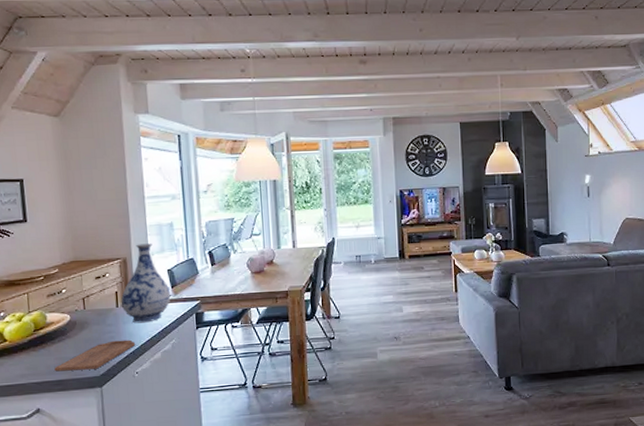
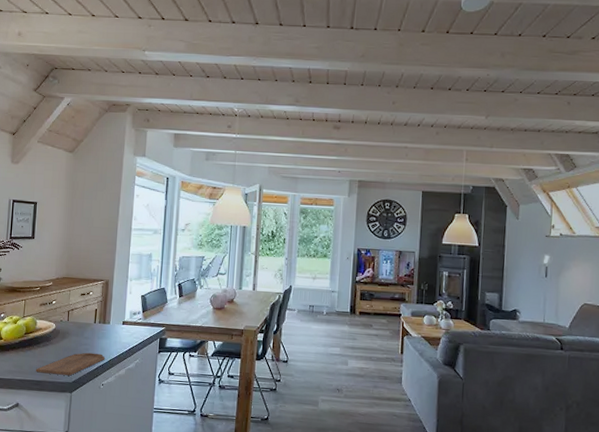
vase: present [121,243,171,324] -> none [99,269,141,341]

